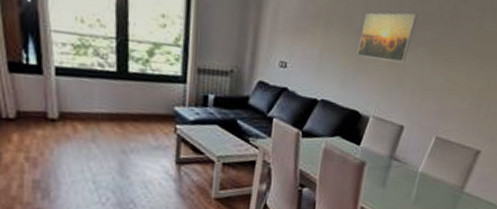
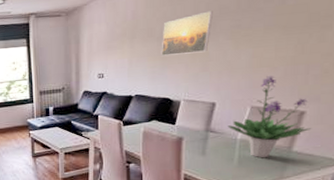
potted plant: none [411,104,484,196] -> present [227,75,312,157]

